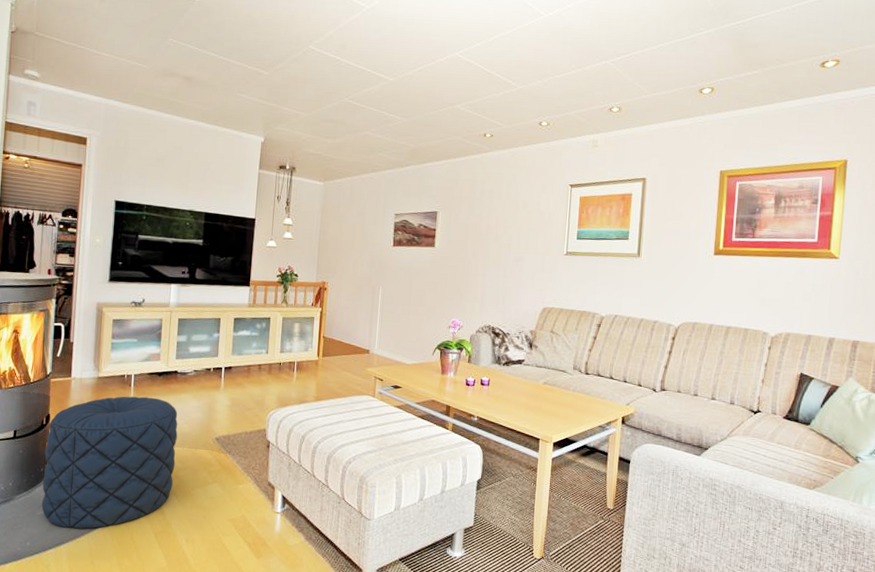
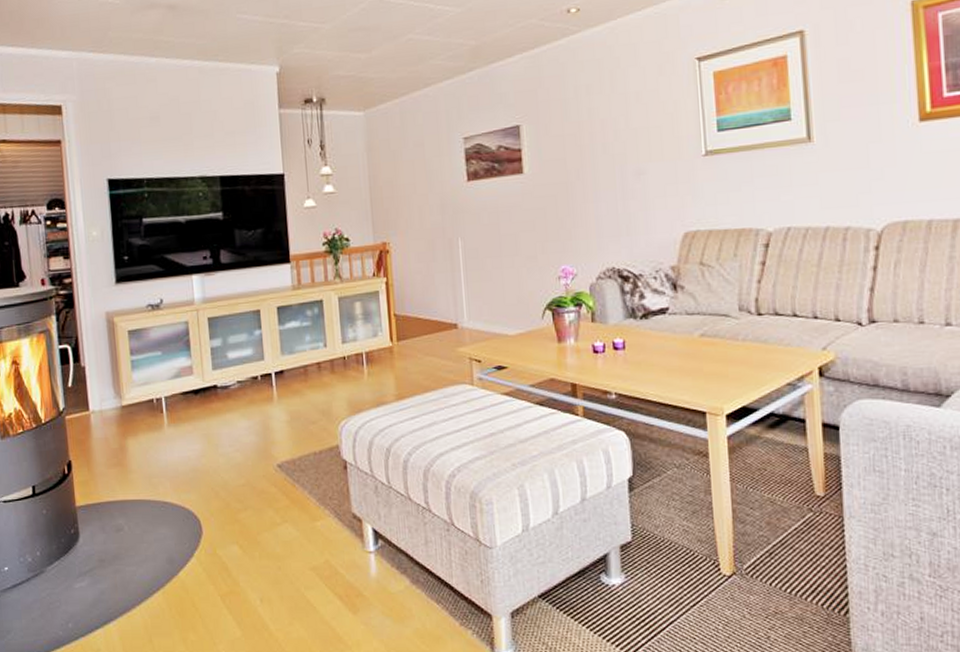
pouf: present [42,396,178,529] -> none [72,423,233,601]

